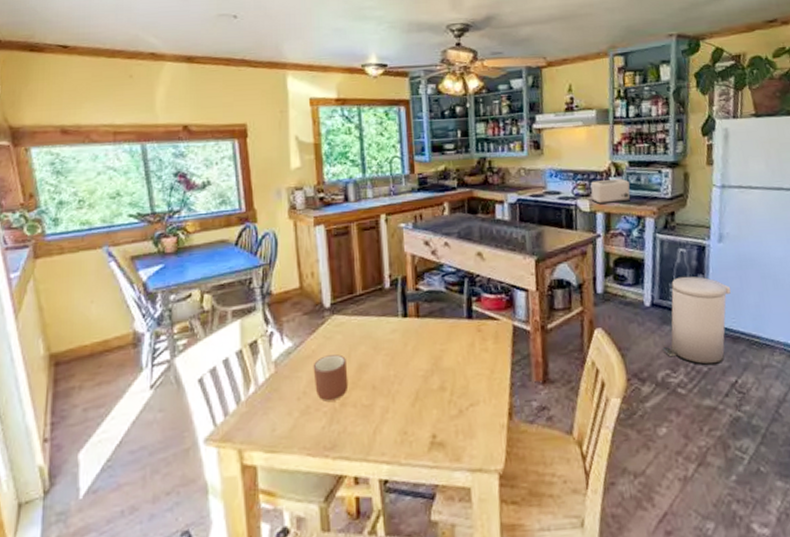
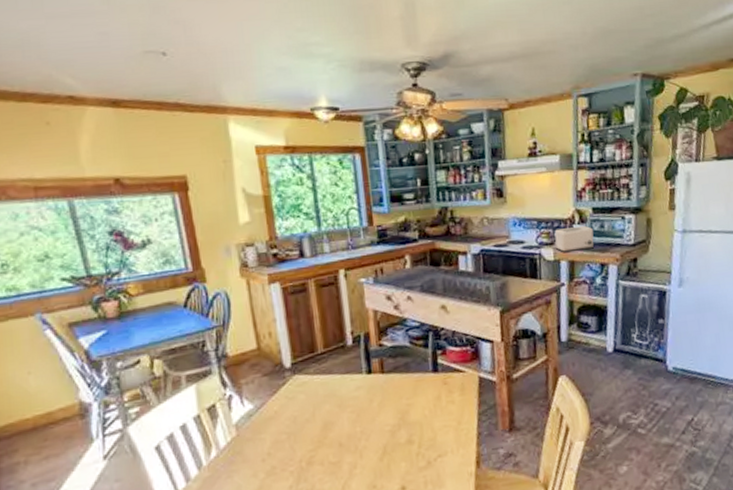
mug: present [313,354,349,402] -> none [276,414,315,462]
pedal bin: present [661,276,731,366] -> none [623,321,690,406]

